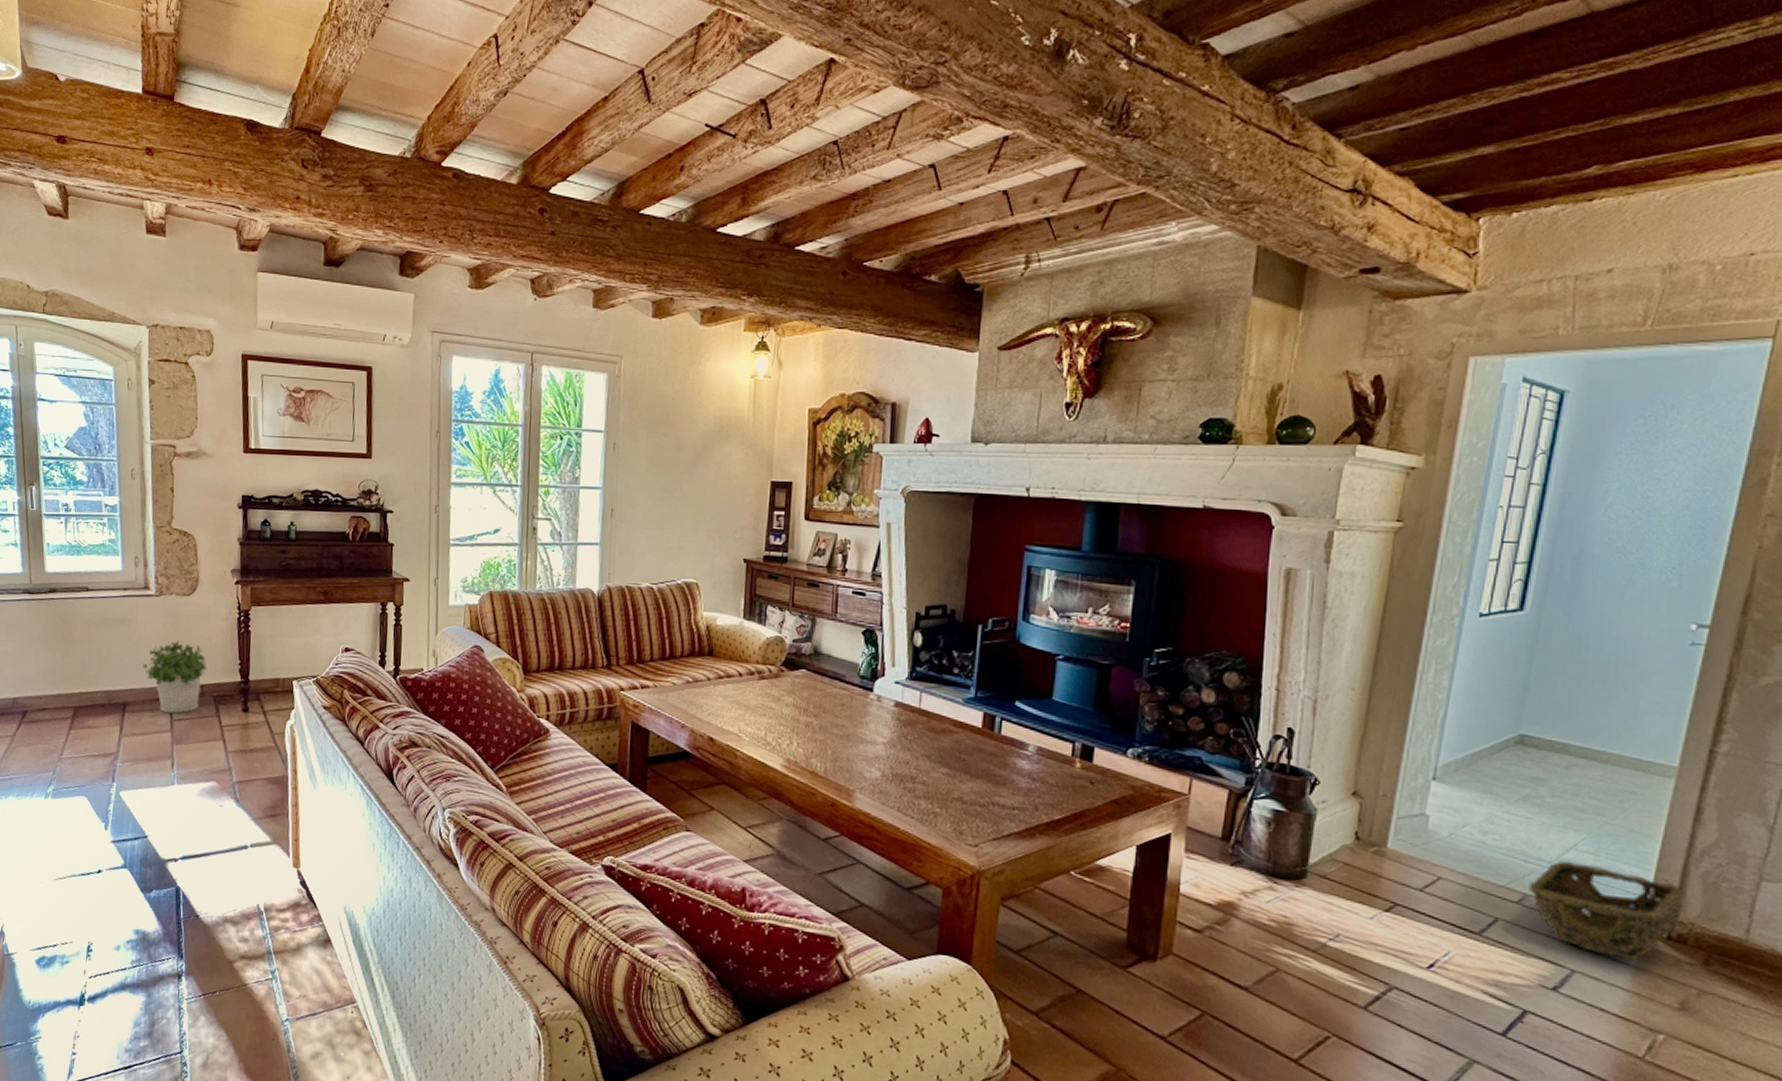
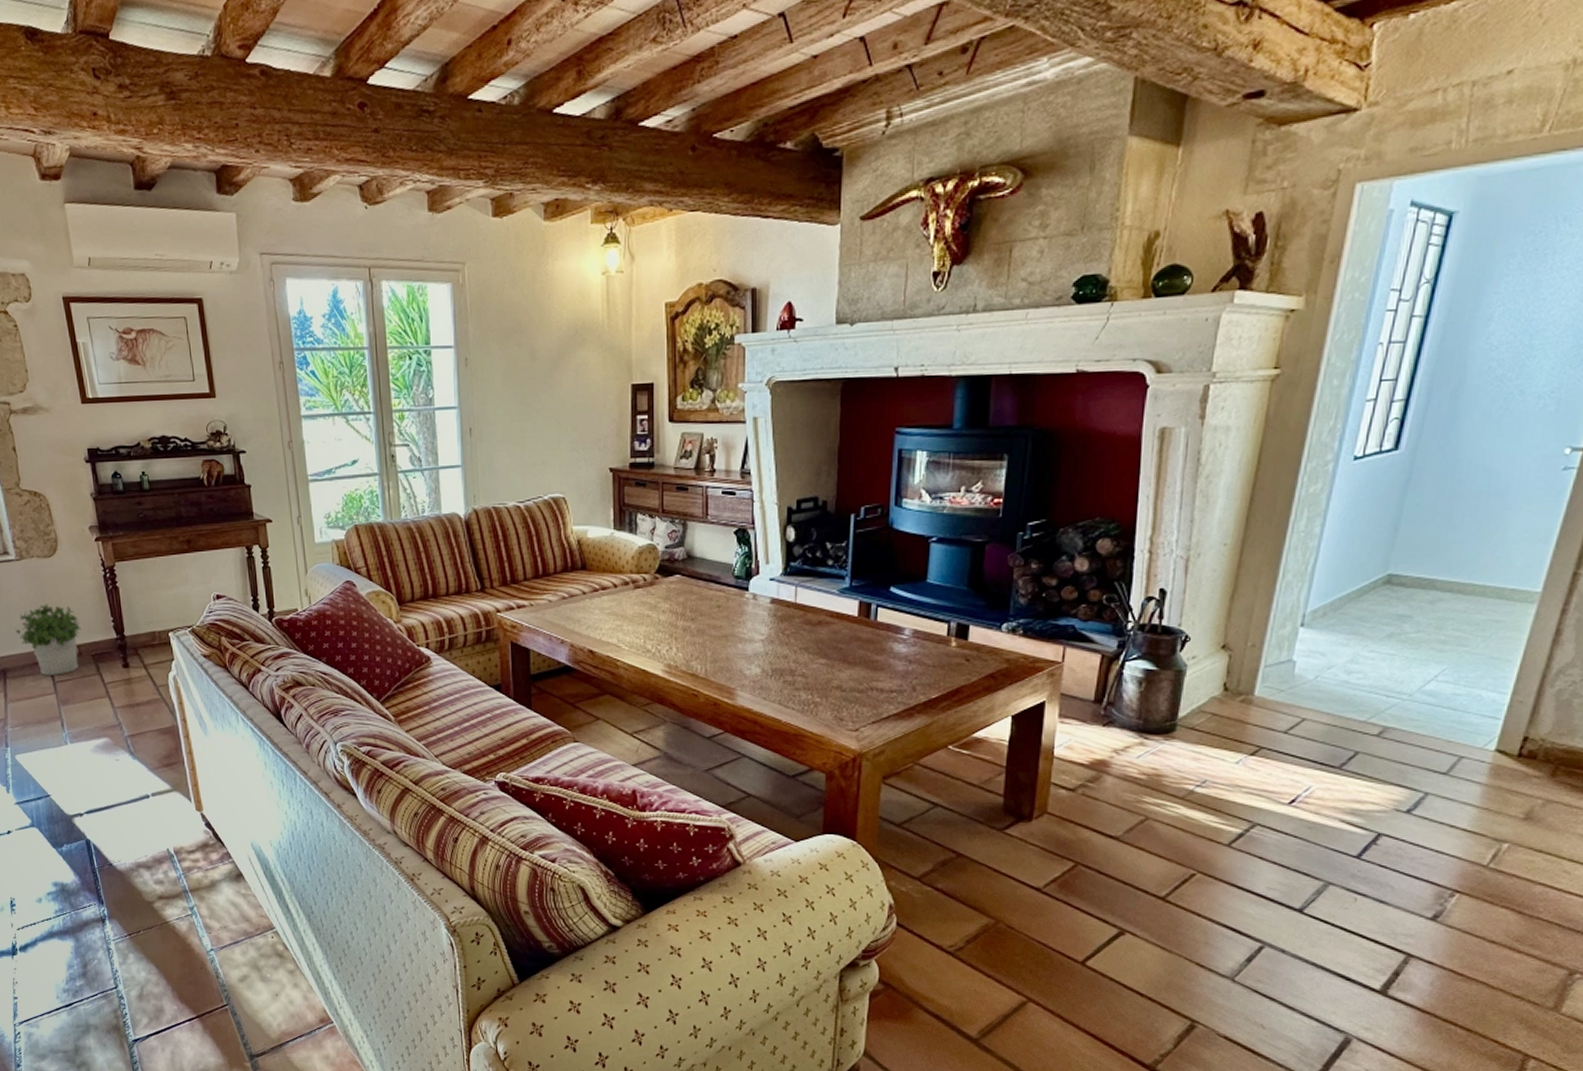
woven basket: present [1528,860,1684,961] -> none [1388,692,1537,779]

